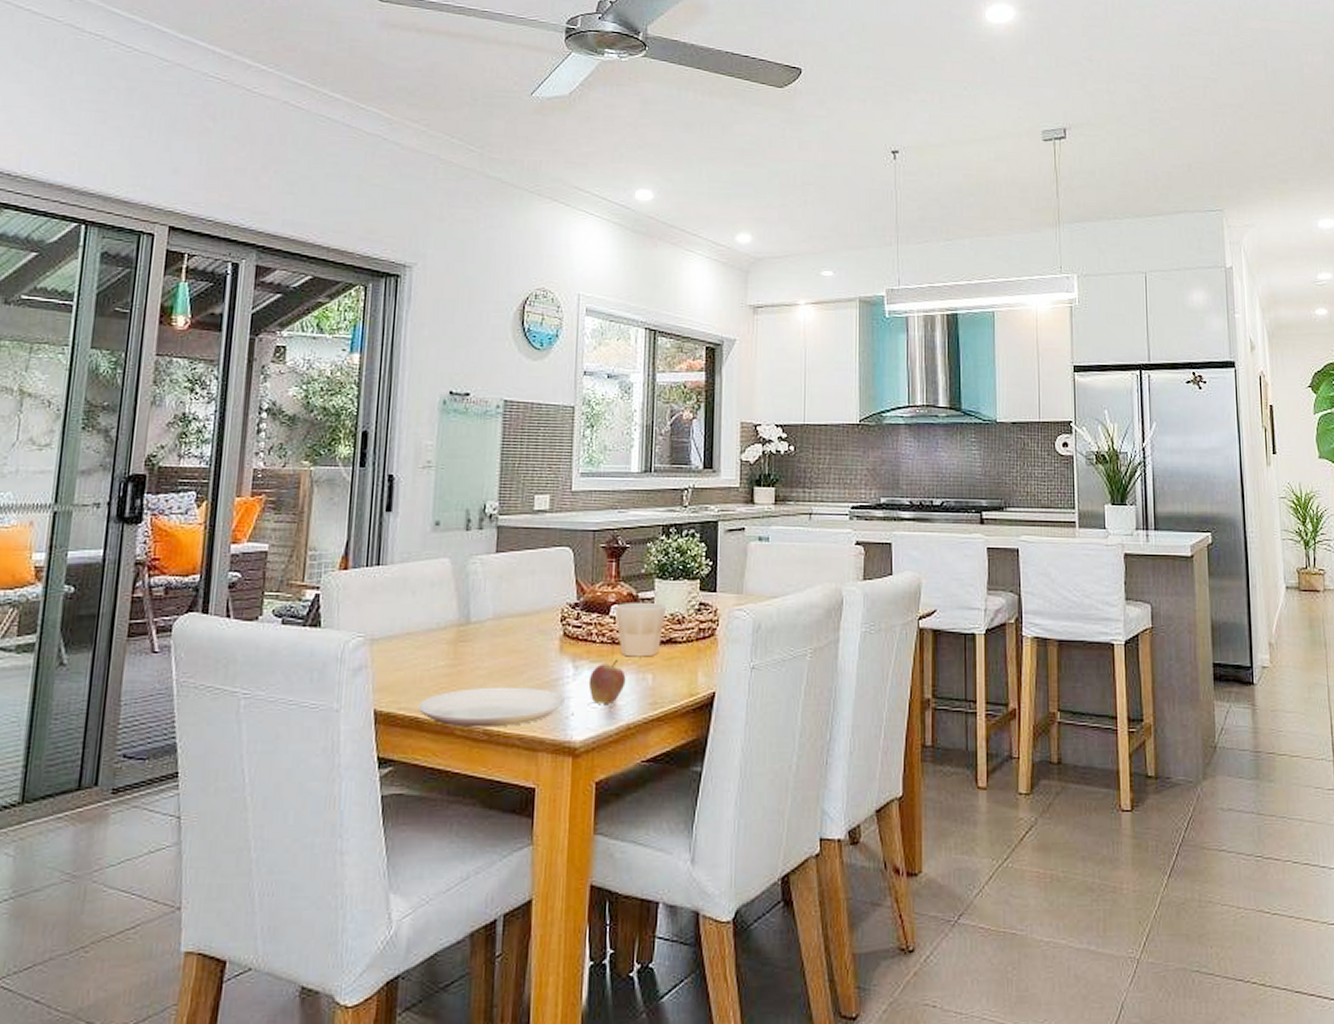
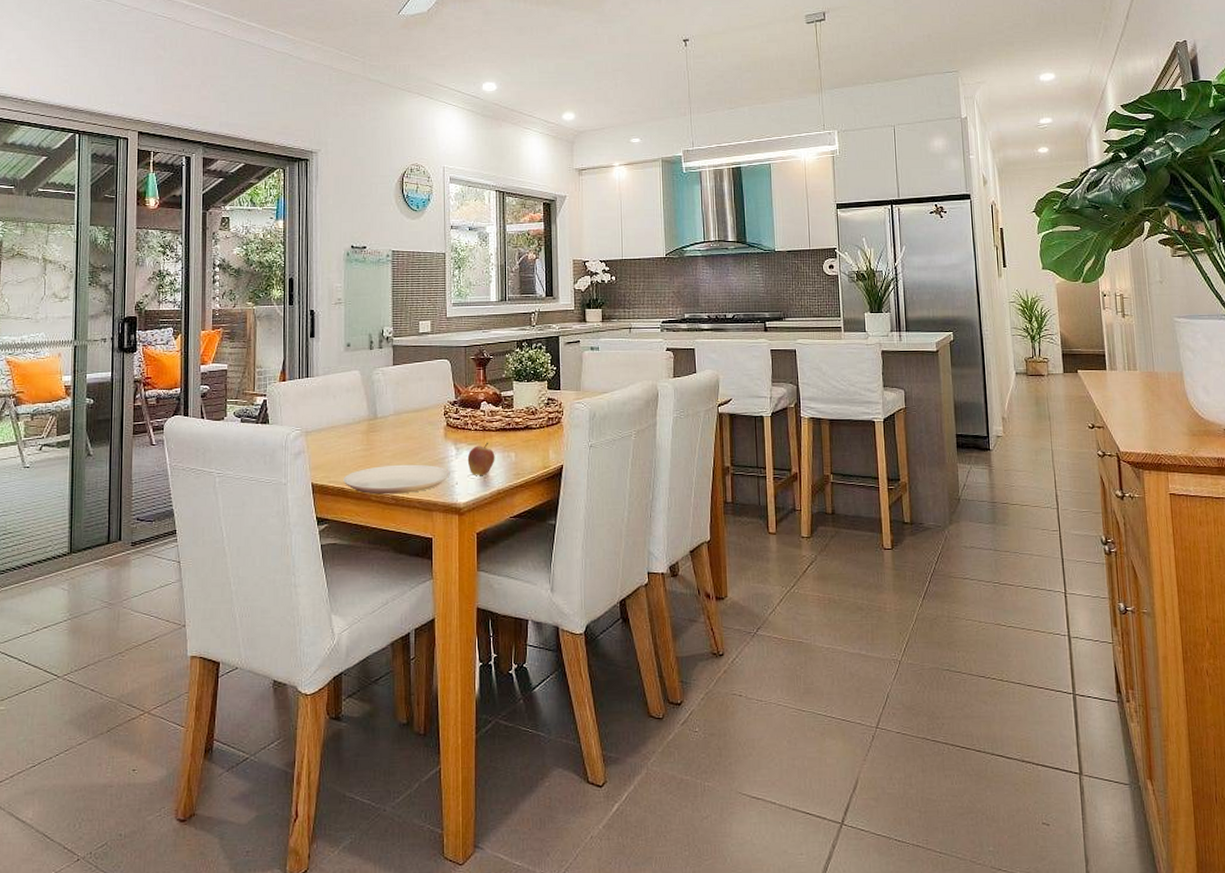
cup: present [616,601,667,657] -> none [485,399,523,440]

